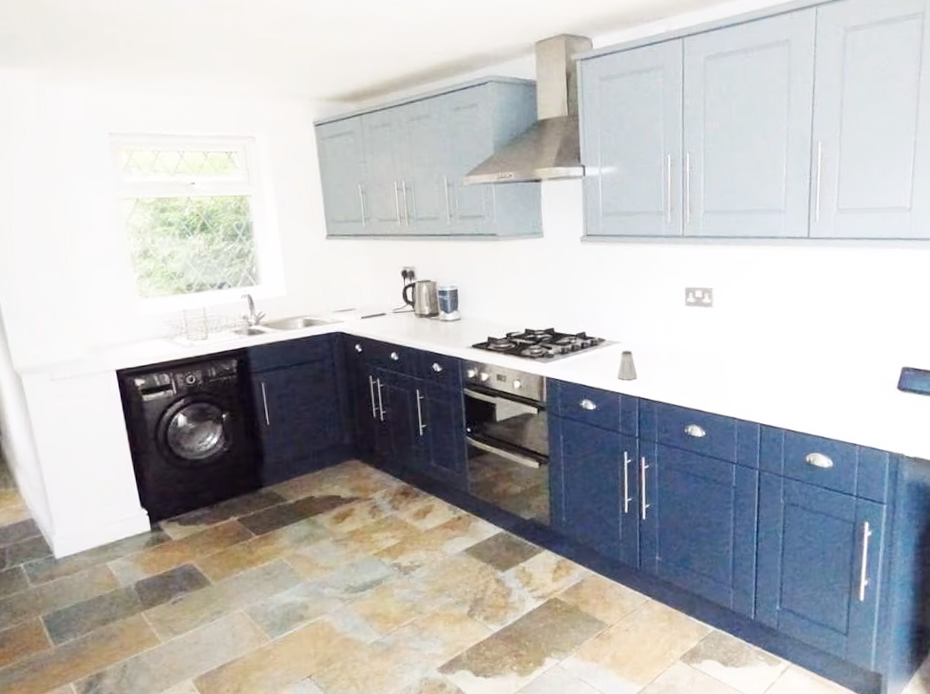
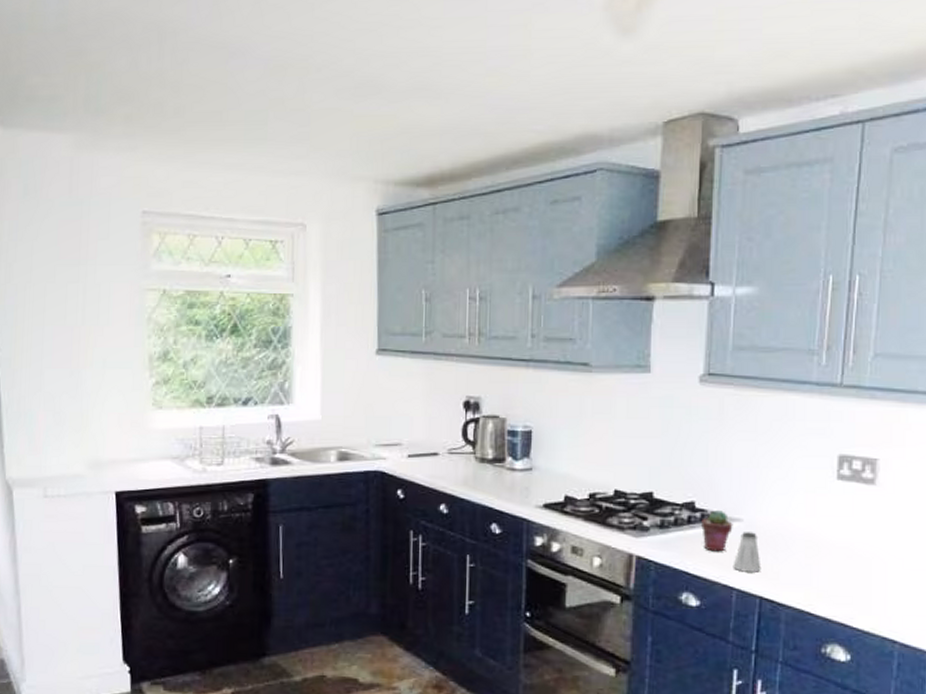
potted succulent: none [591,337,615,368] -> present [701,510,733,552]

